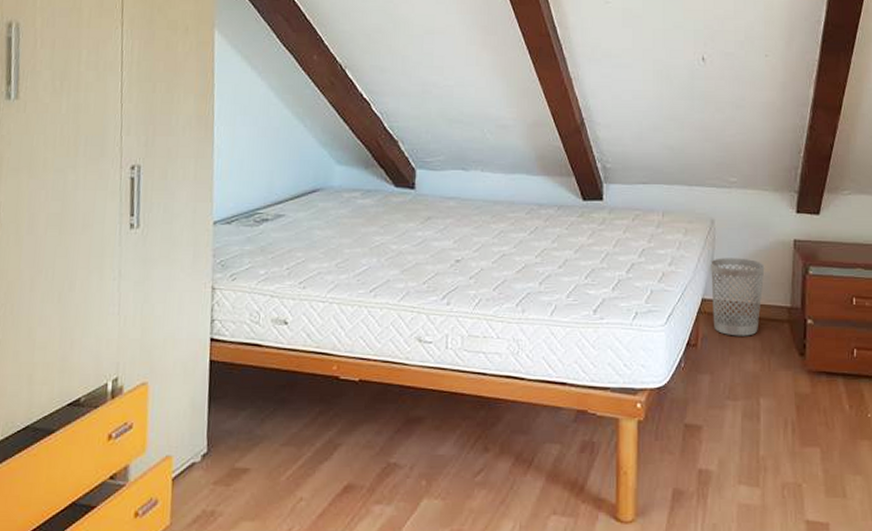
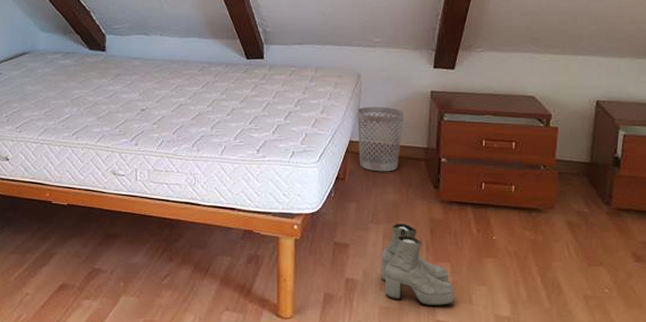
boots: none [739,399,826,501] -> present [381,223,455,306]

